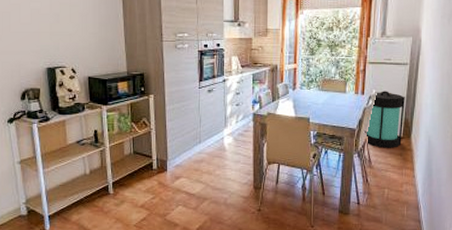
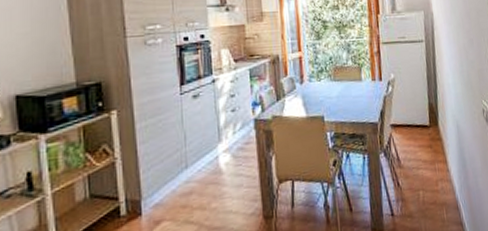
lantern: present [365,91,405,148] -> none [388,73,430,142]

